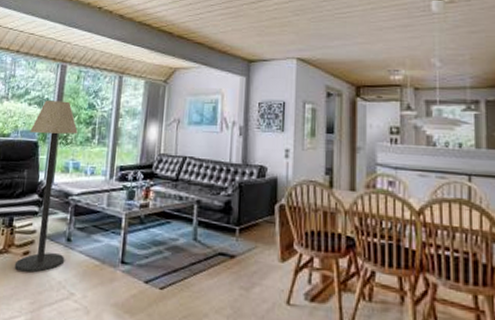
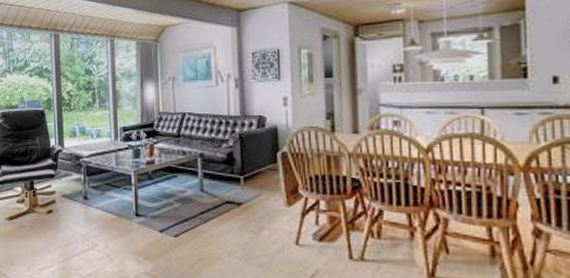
floor lamp: present [14,100,78,273] -> none [35,69,84,228]

